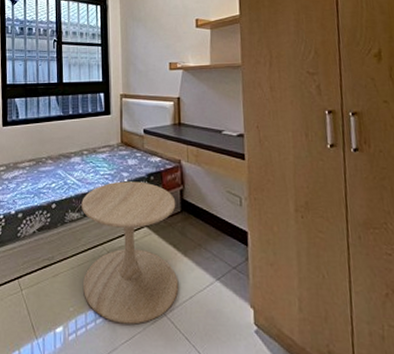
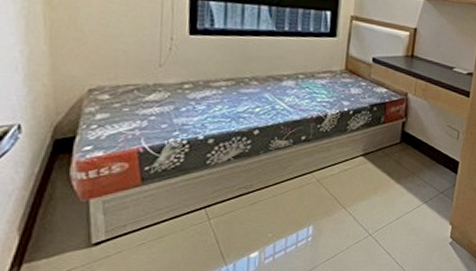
side table: present [81,181,179,325] -> none [285,110,397,245]

